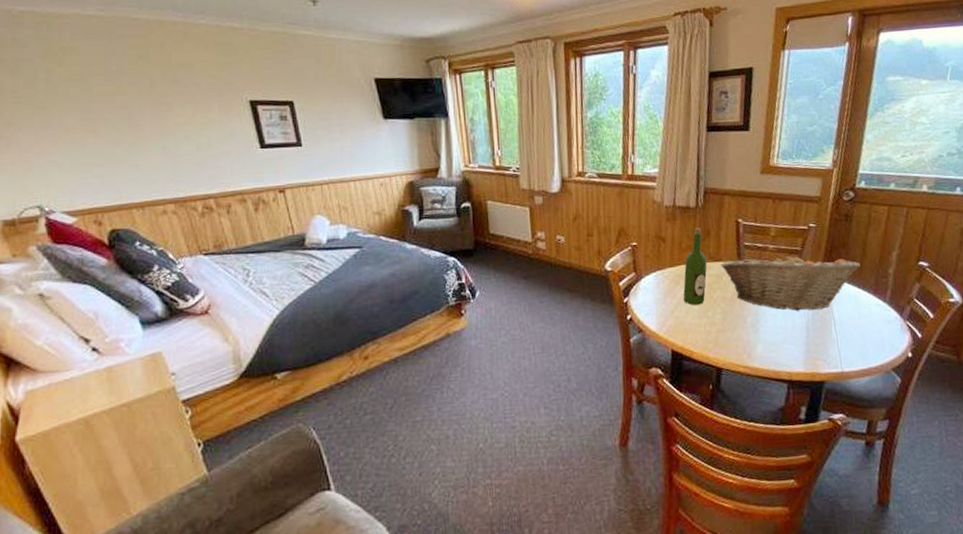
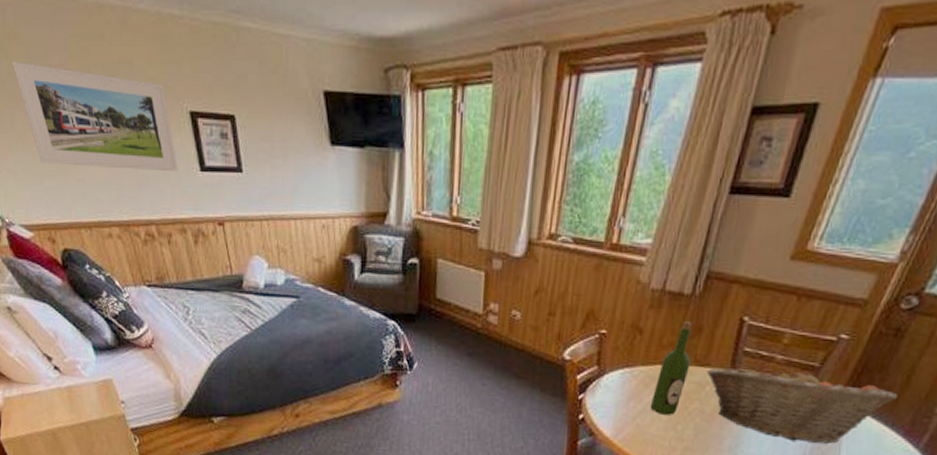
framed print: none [65,68,238,154] -> present [12,61,179,172]

